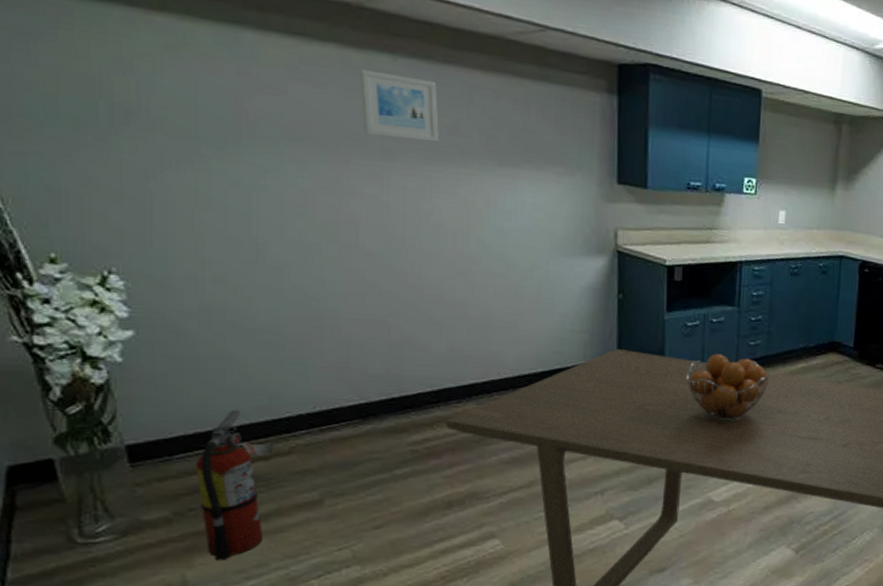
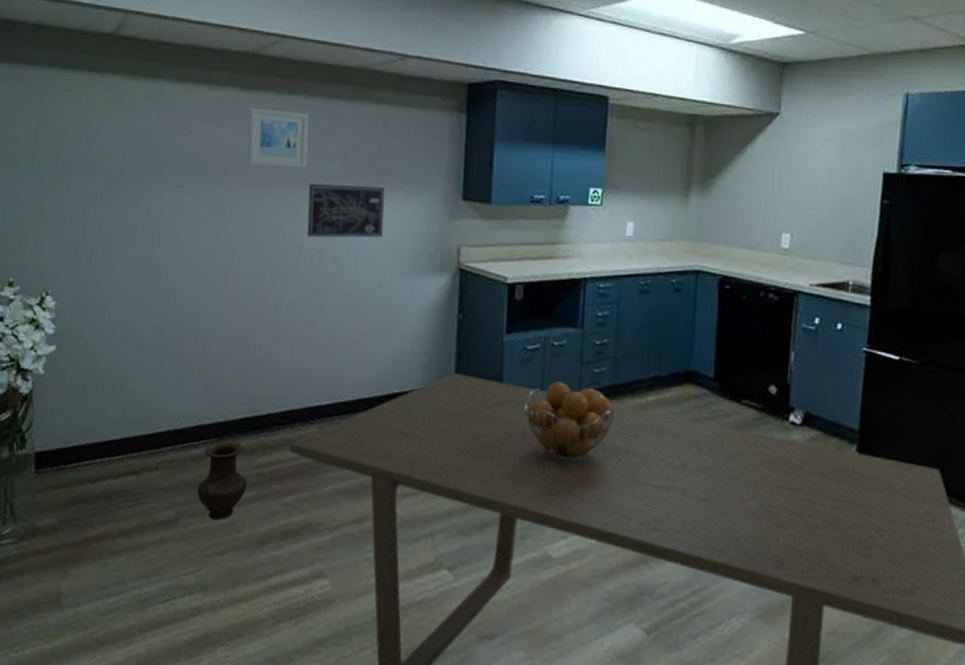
fire extinguisher: present [196,409,273,561] -> none [80,422,145,575]
vase: none [342,421,401,496] -> present [196,440,247,520]
wall art: none [443,159,533,219] -> present [307,184,385,238]

